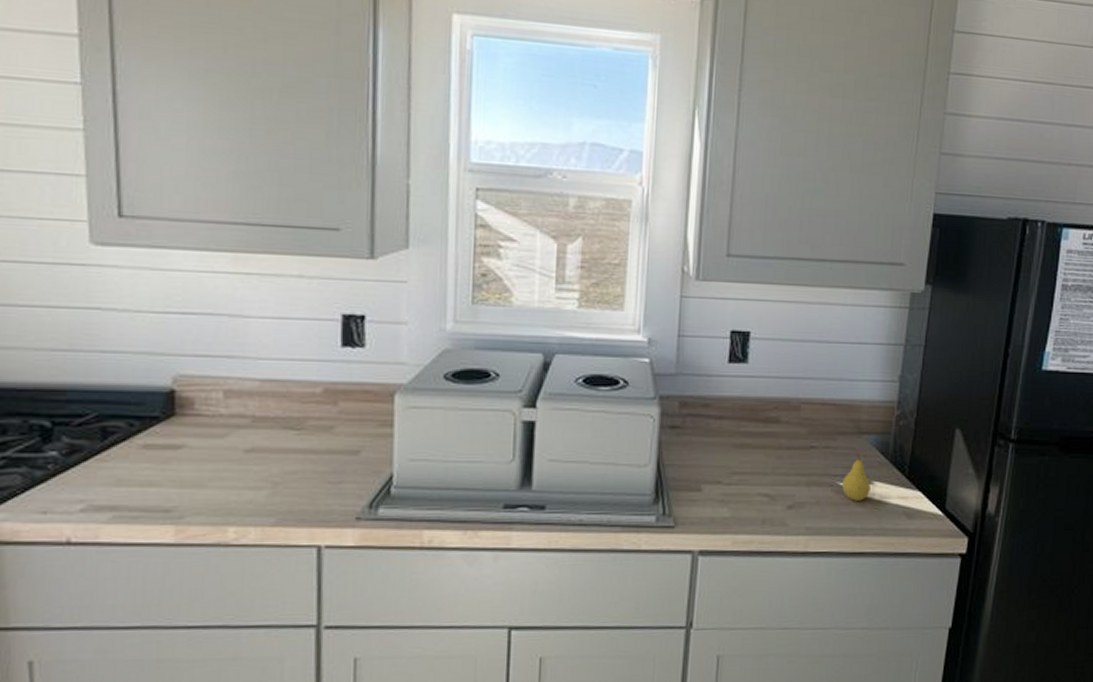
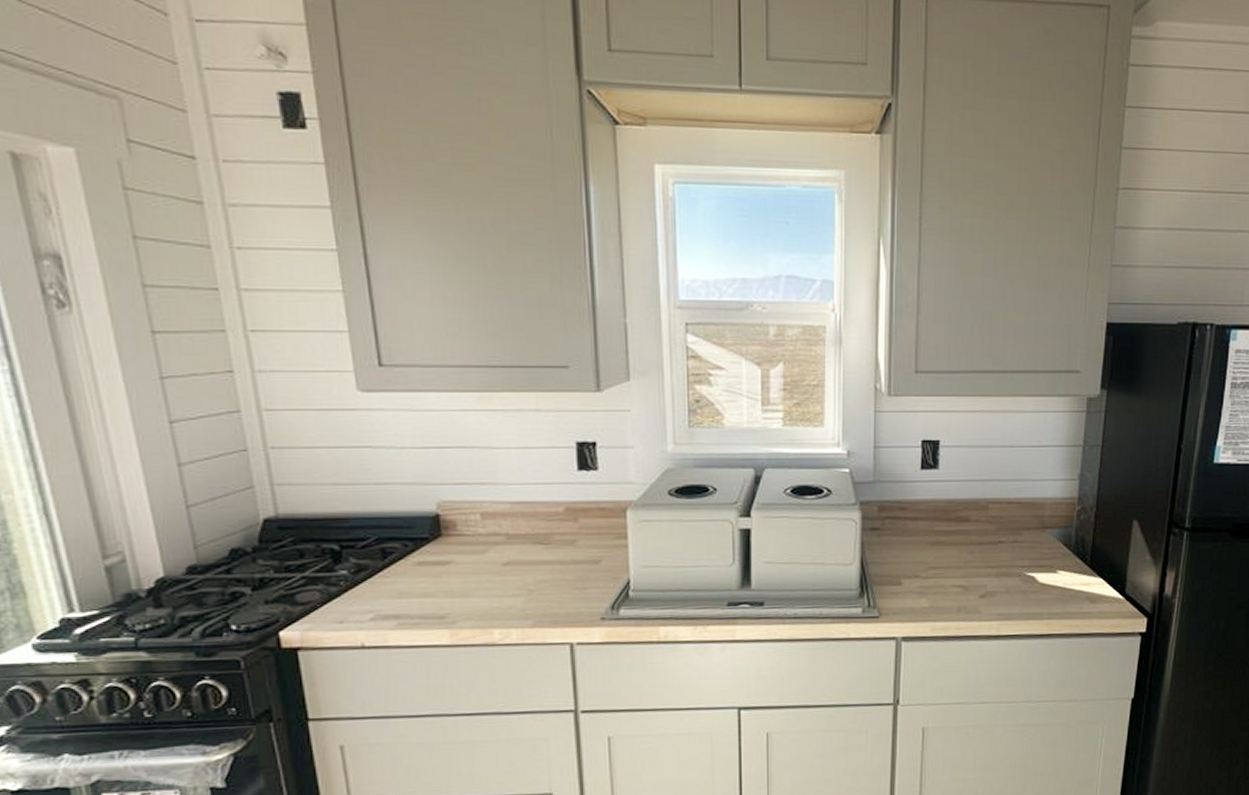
fruit: present [842,453,871,501] -> none [1029,546,1055,589]

